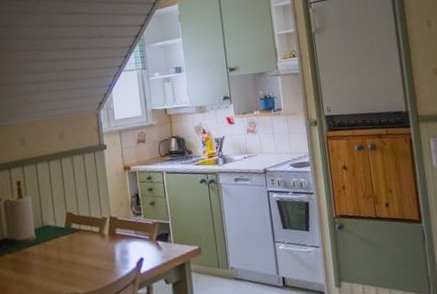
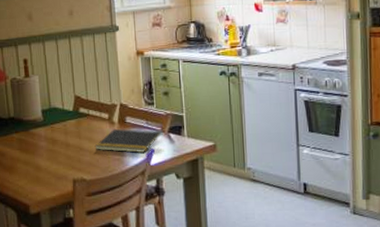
notepad: none [86,239,150,264] -> present [94,128,162,153]

